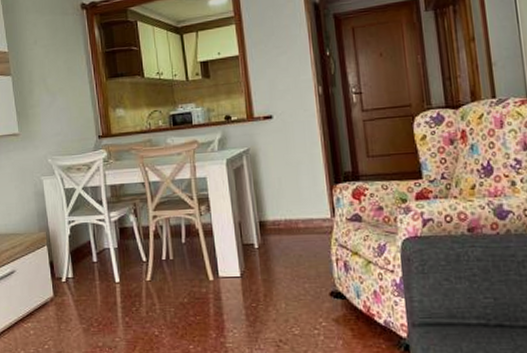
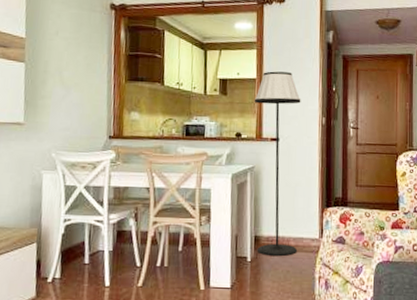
floor lamp: none [239,43,309,241] -> present [254,71,301,257]

